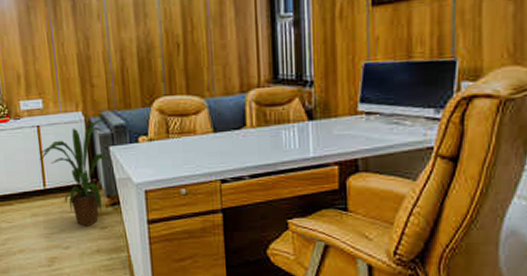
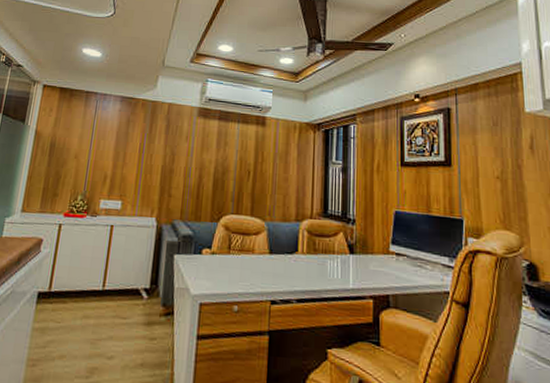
house plant: present [39,119,113,226] -> none [105,227,176,336]

